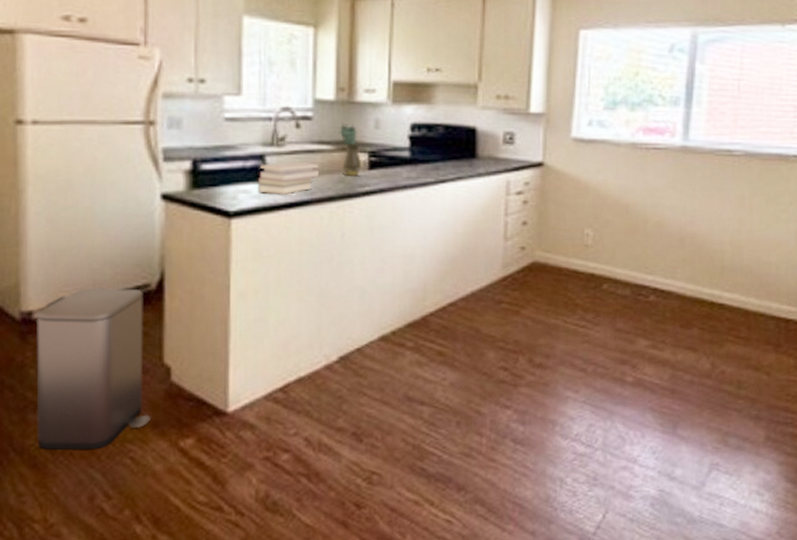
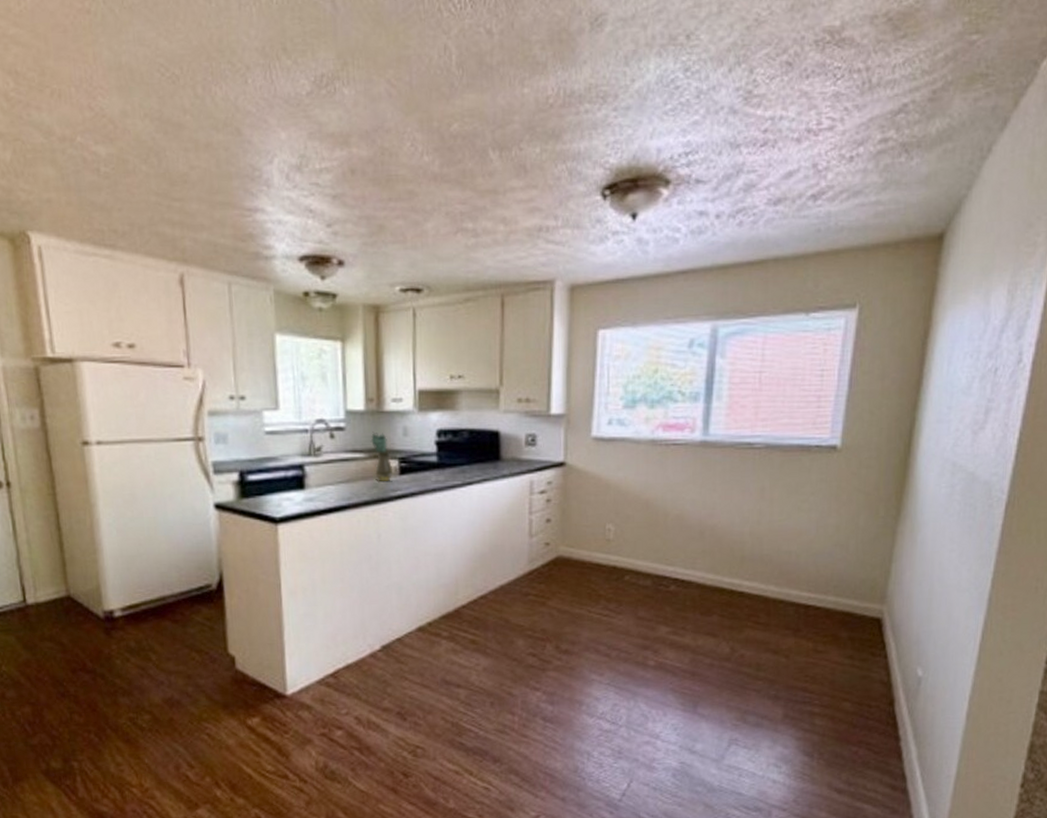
pedal bin: present [36,287,150,451] -> none [117,588,221,728]
books: present [257,161,320,196] -> none [298,469,355,502]

